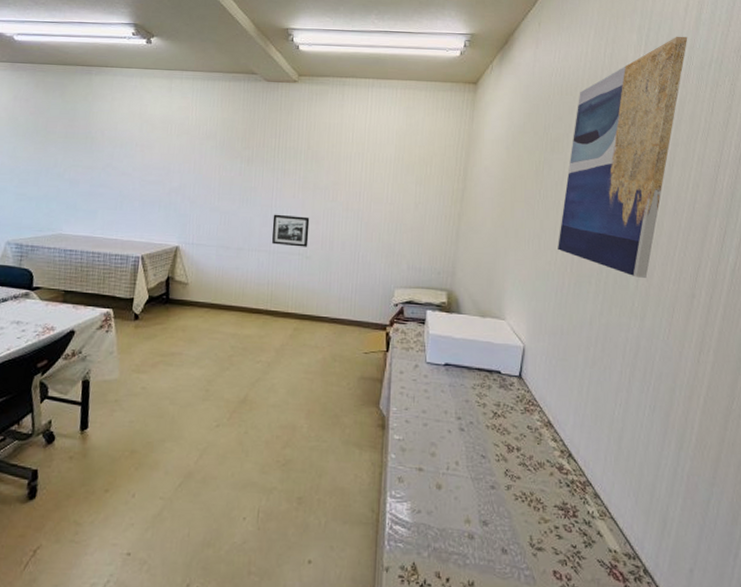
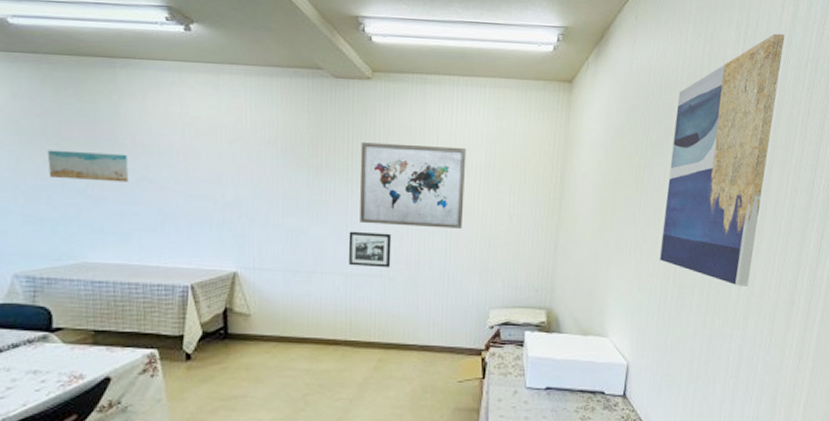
wall art: none [37,141,98,168] -> present [47,150,129,182]
wall art: none [283,137,378,215] -> present [360,142,466,229]

